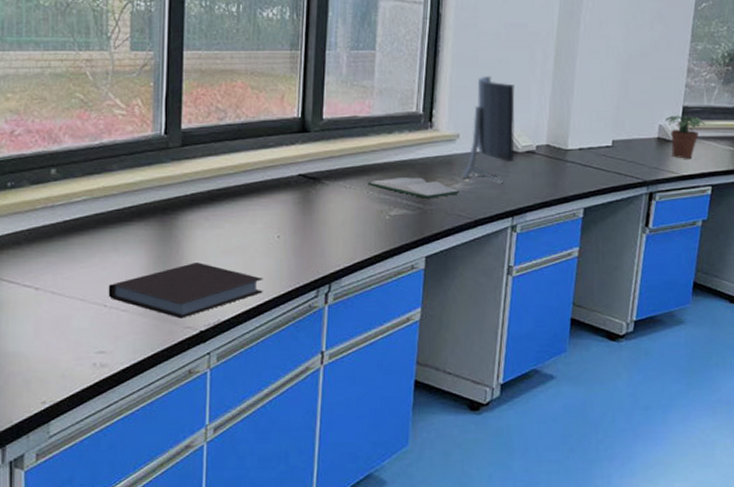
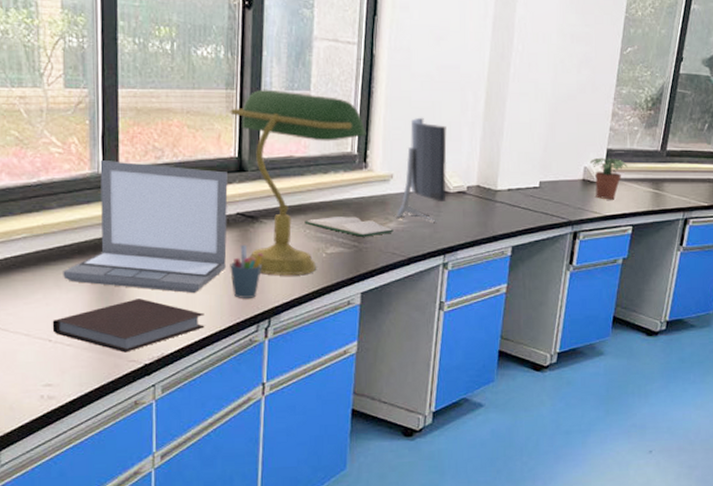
laptop: none [121,122,290,258] -> present [63,161,228,294]
pen holder: none [290,206,325,262] -> present [230,244,264,298]
desk lamp: none [294,49,432,238] -> present [230,89,367,275]

